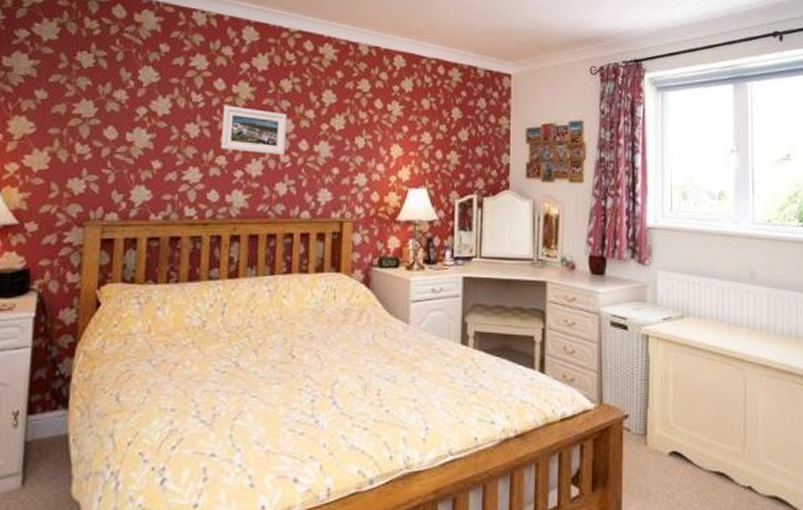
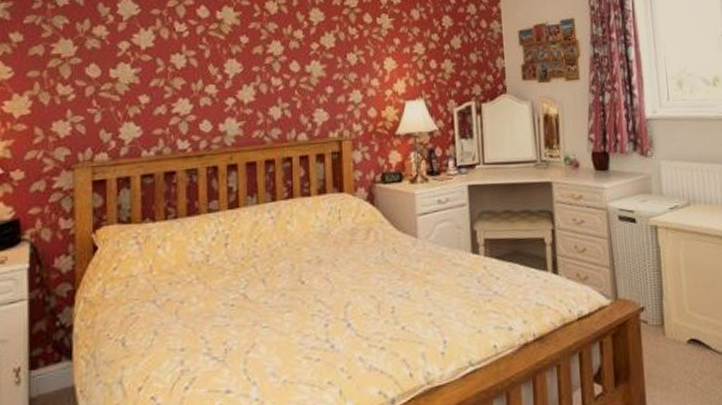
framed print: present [221,105,287,156] -> none [208,32,276,79]

